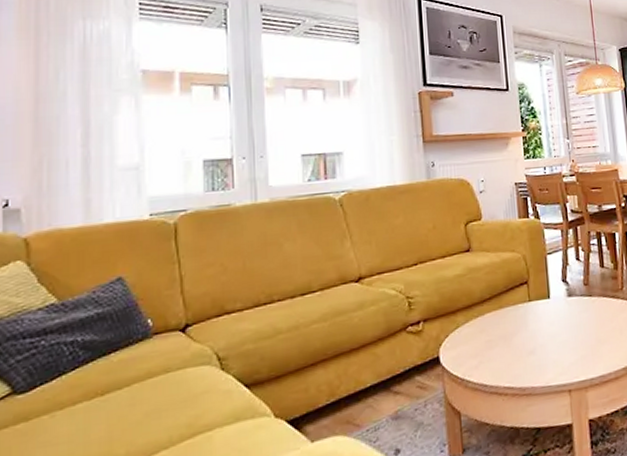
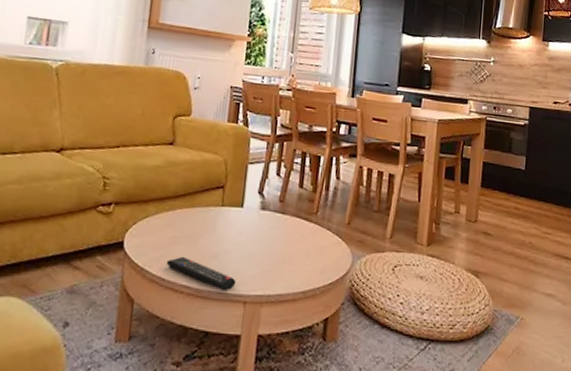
remote control: none [485,358,558,385] -> present [166,256,236,291]

